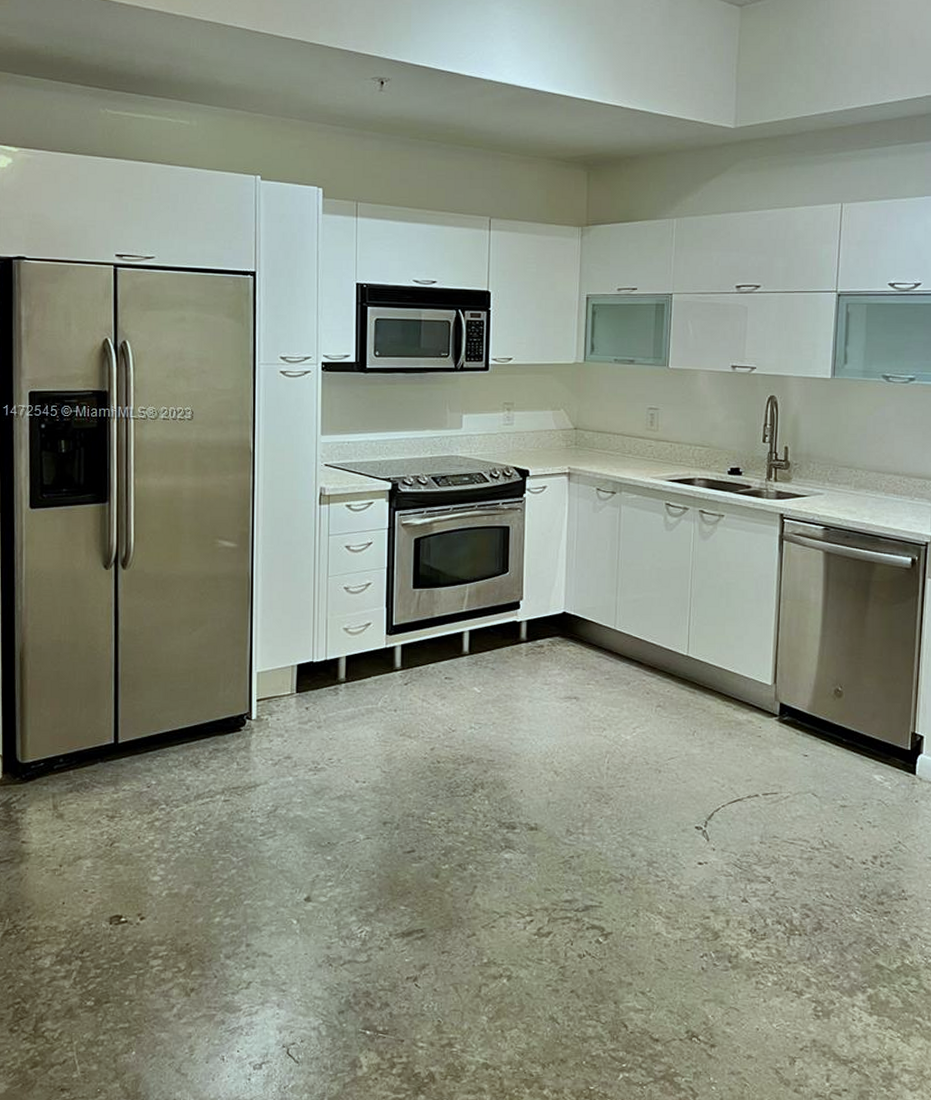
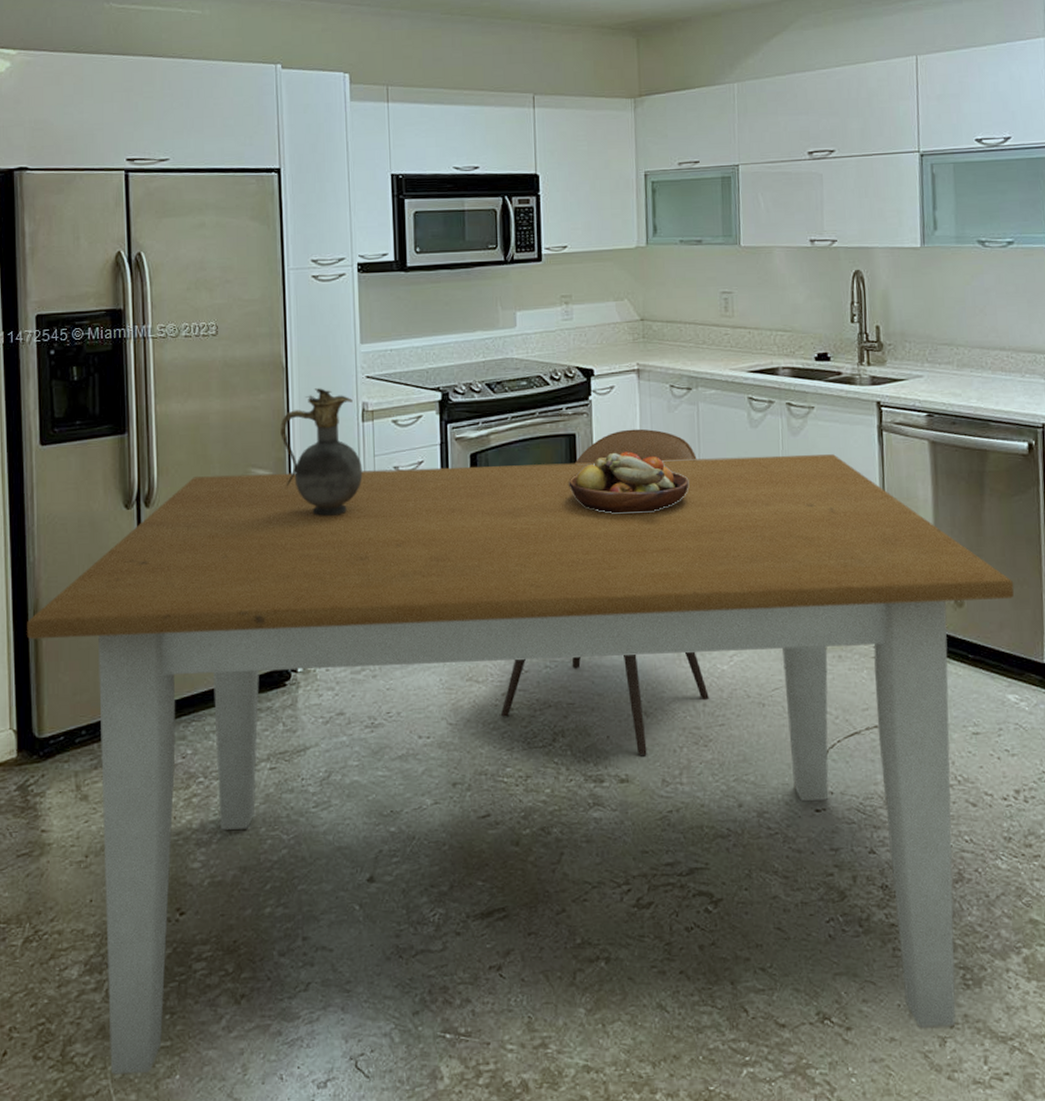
table: none [14,544,888,1049] -> present [27,454,1014,1075]
pitcher: none [246,472,318,587] -> present [280,388,363,517]
chair: none [428,525,616,809] -> present [500,428,709,756]
fruit bowl: none [500,544,608,599] -> present [568,451,689,513]

